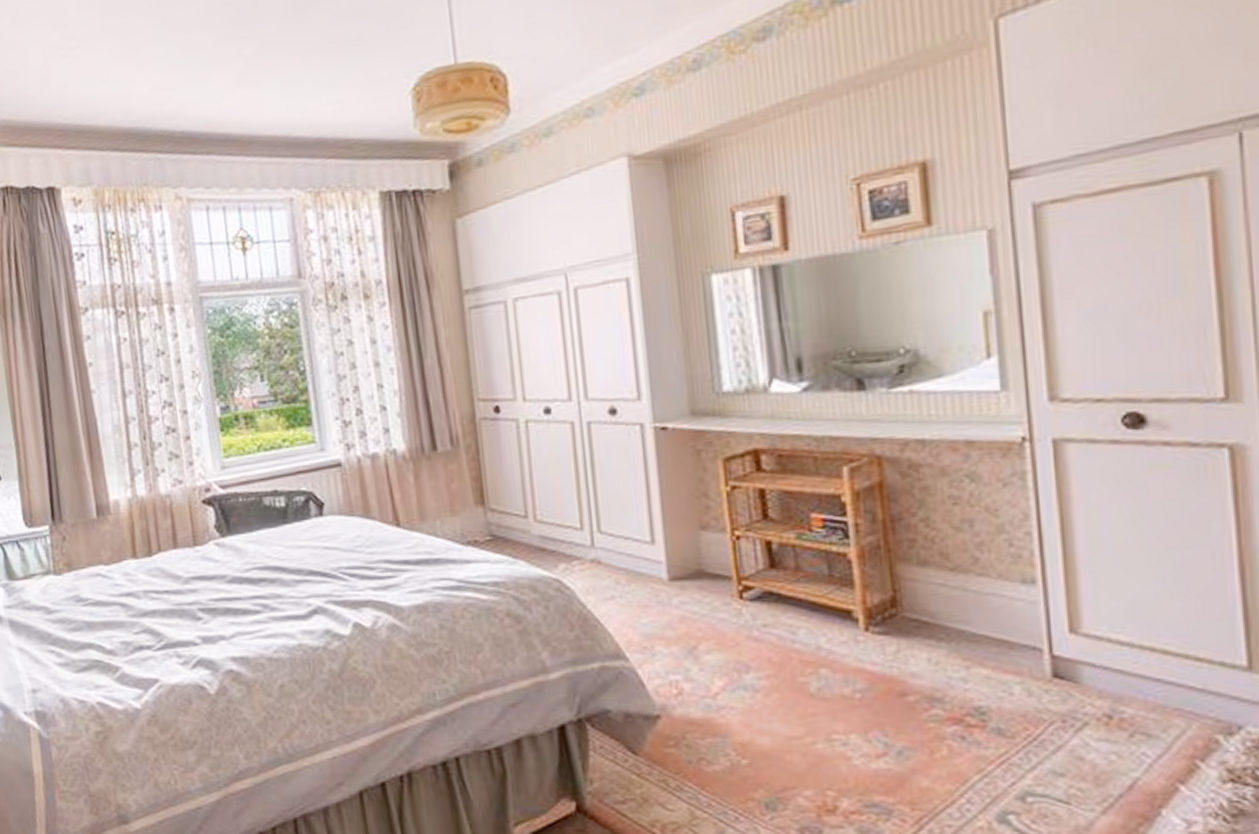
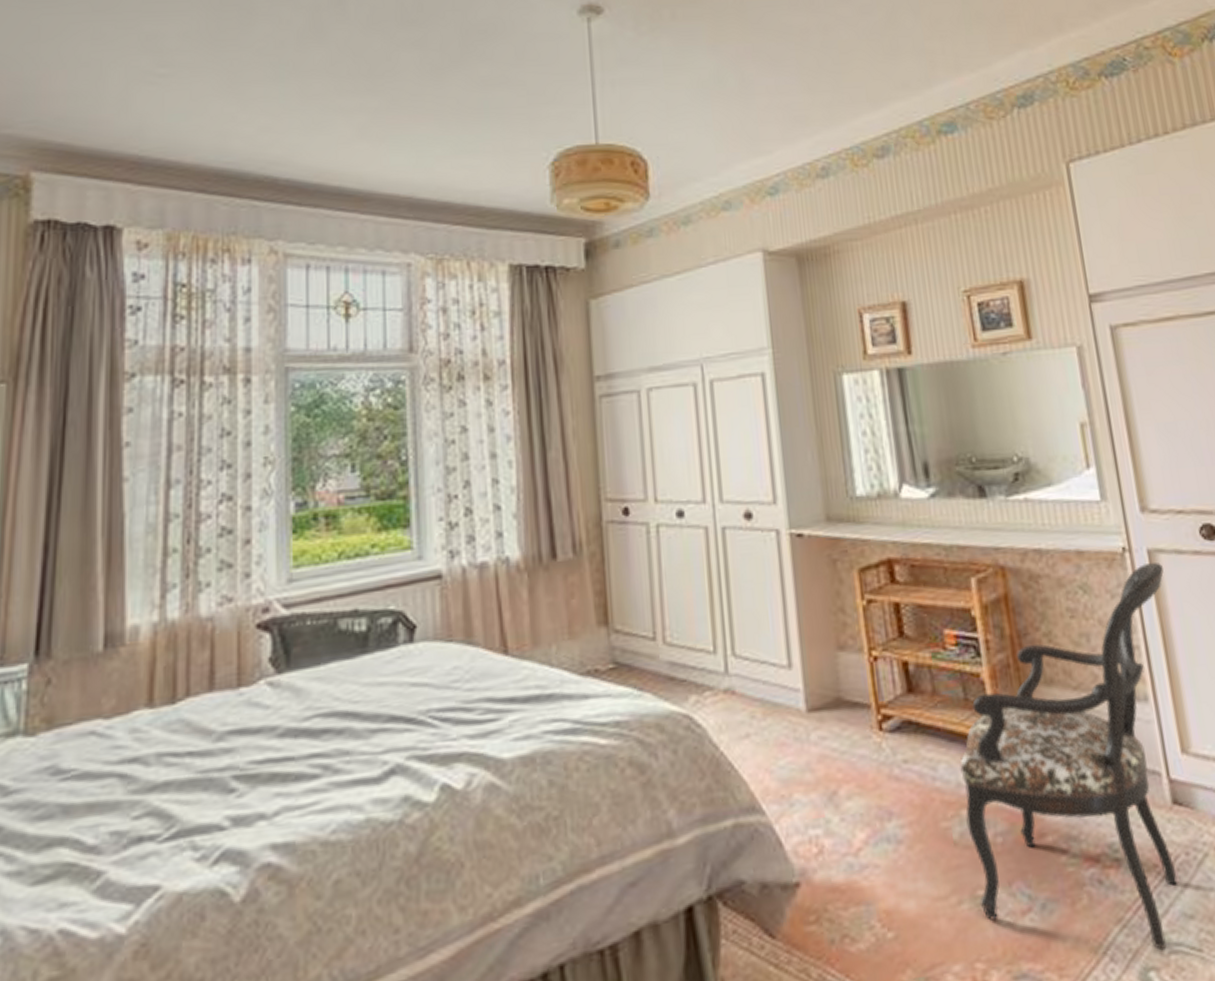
armchair: none [820,451,1070,798] -> present [959,562,1178,949]

